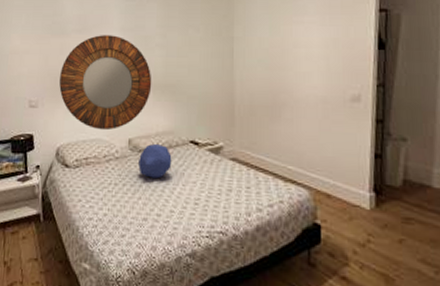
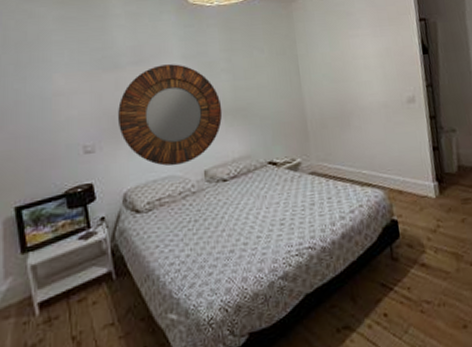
cushion: present [138,144,172,179] -> none [217,171,253,207]

